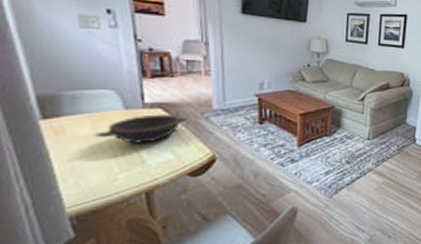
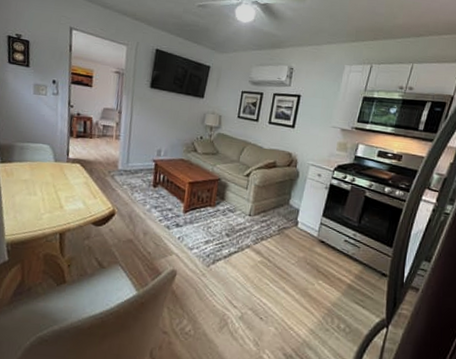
bowl: present [93,114,188,143] -> none [30,168,98,192]

